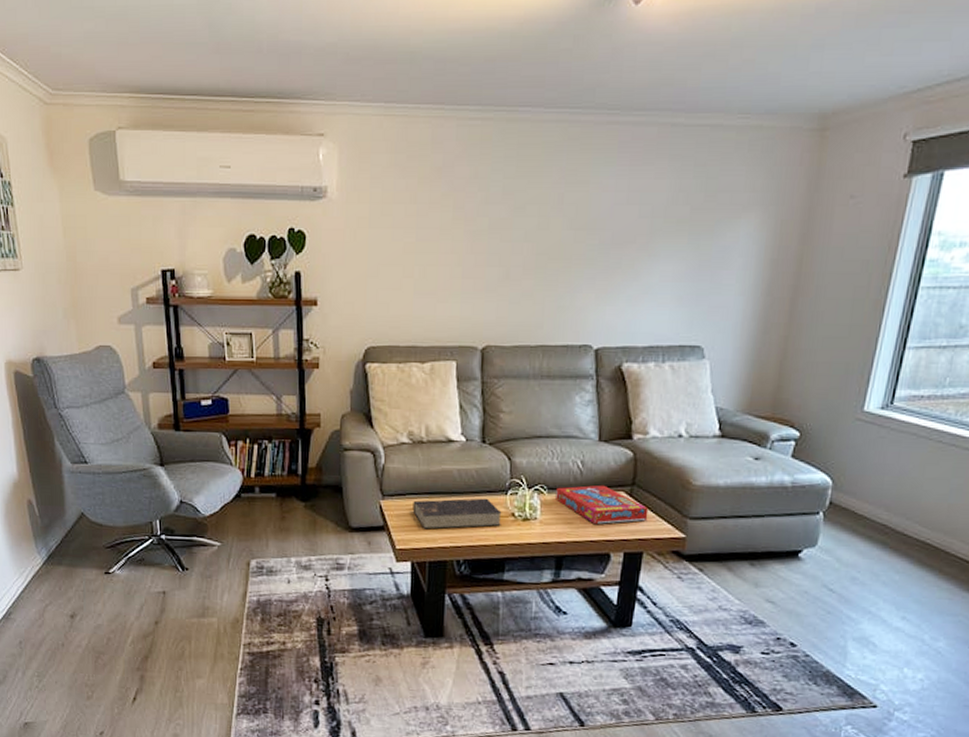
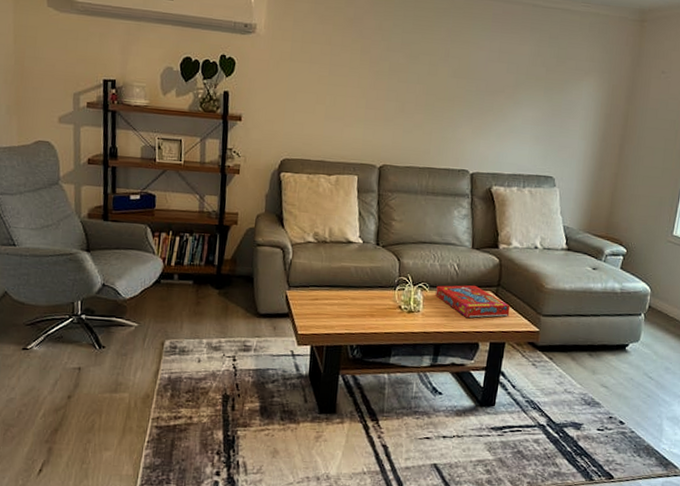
book: present [412,498,502,529] -> none [314,292,391,318]

